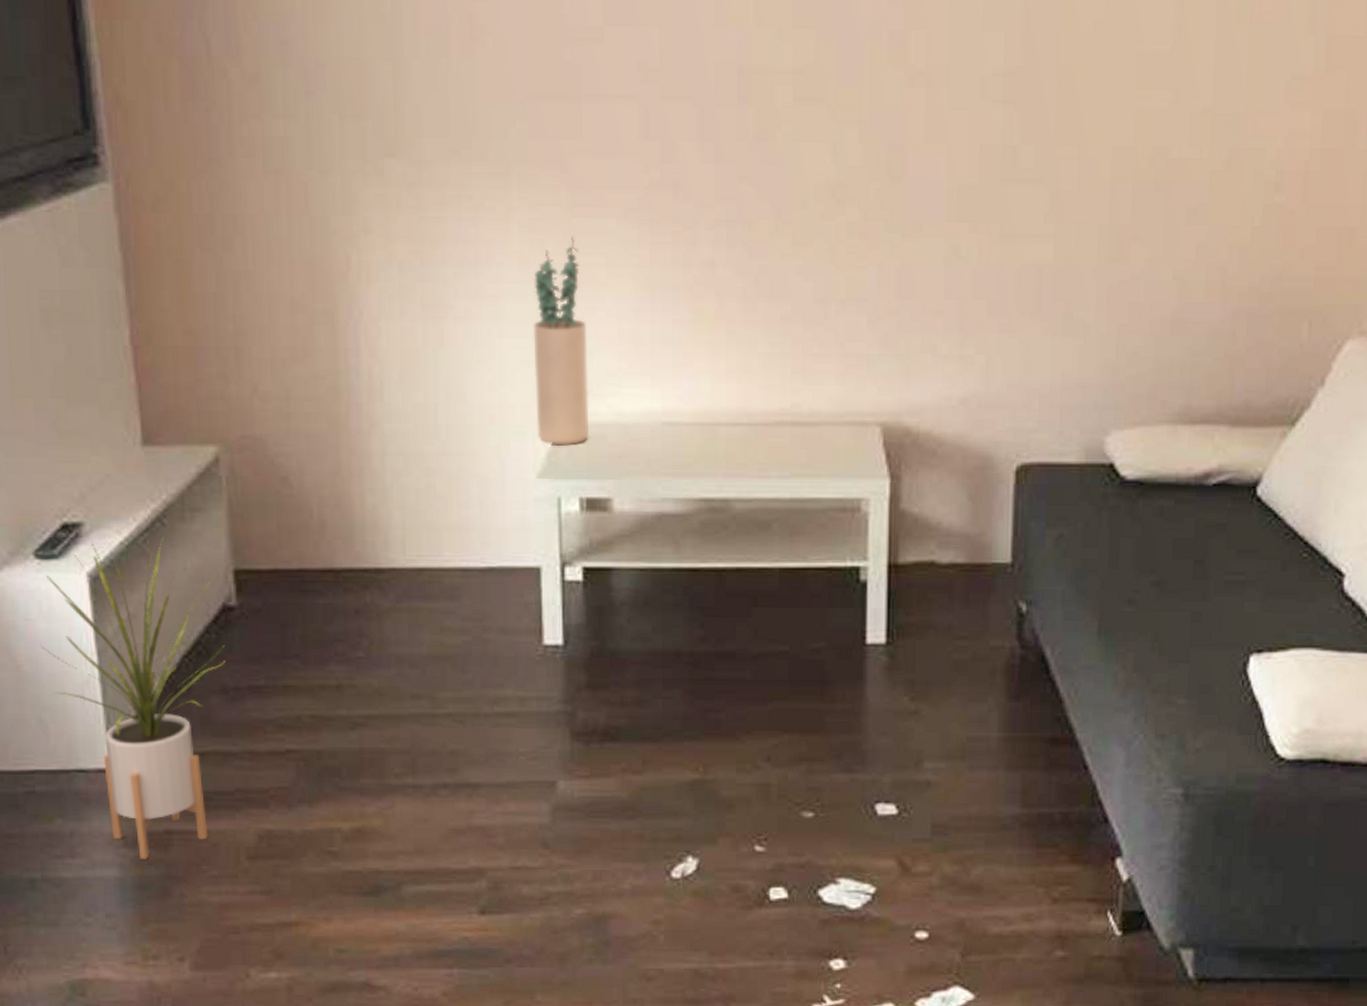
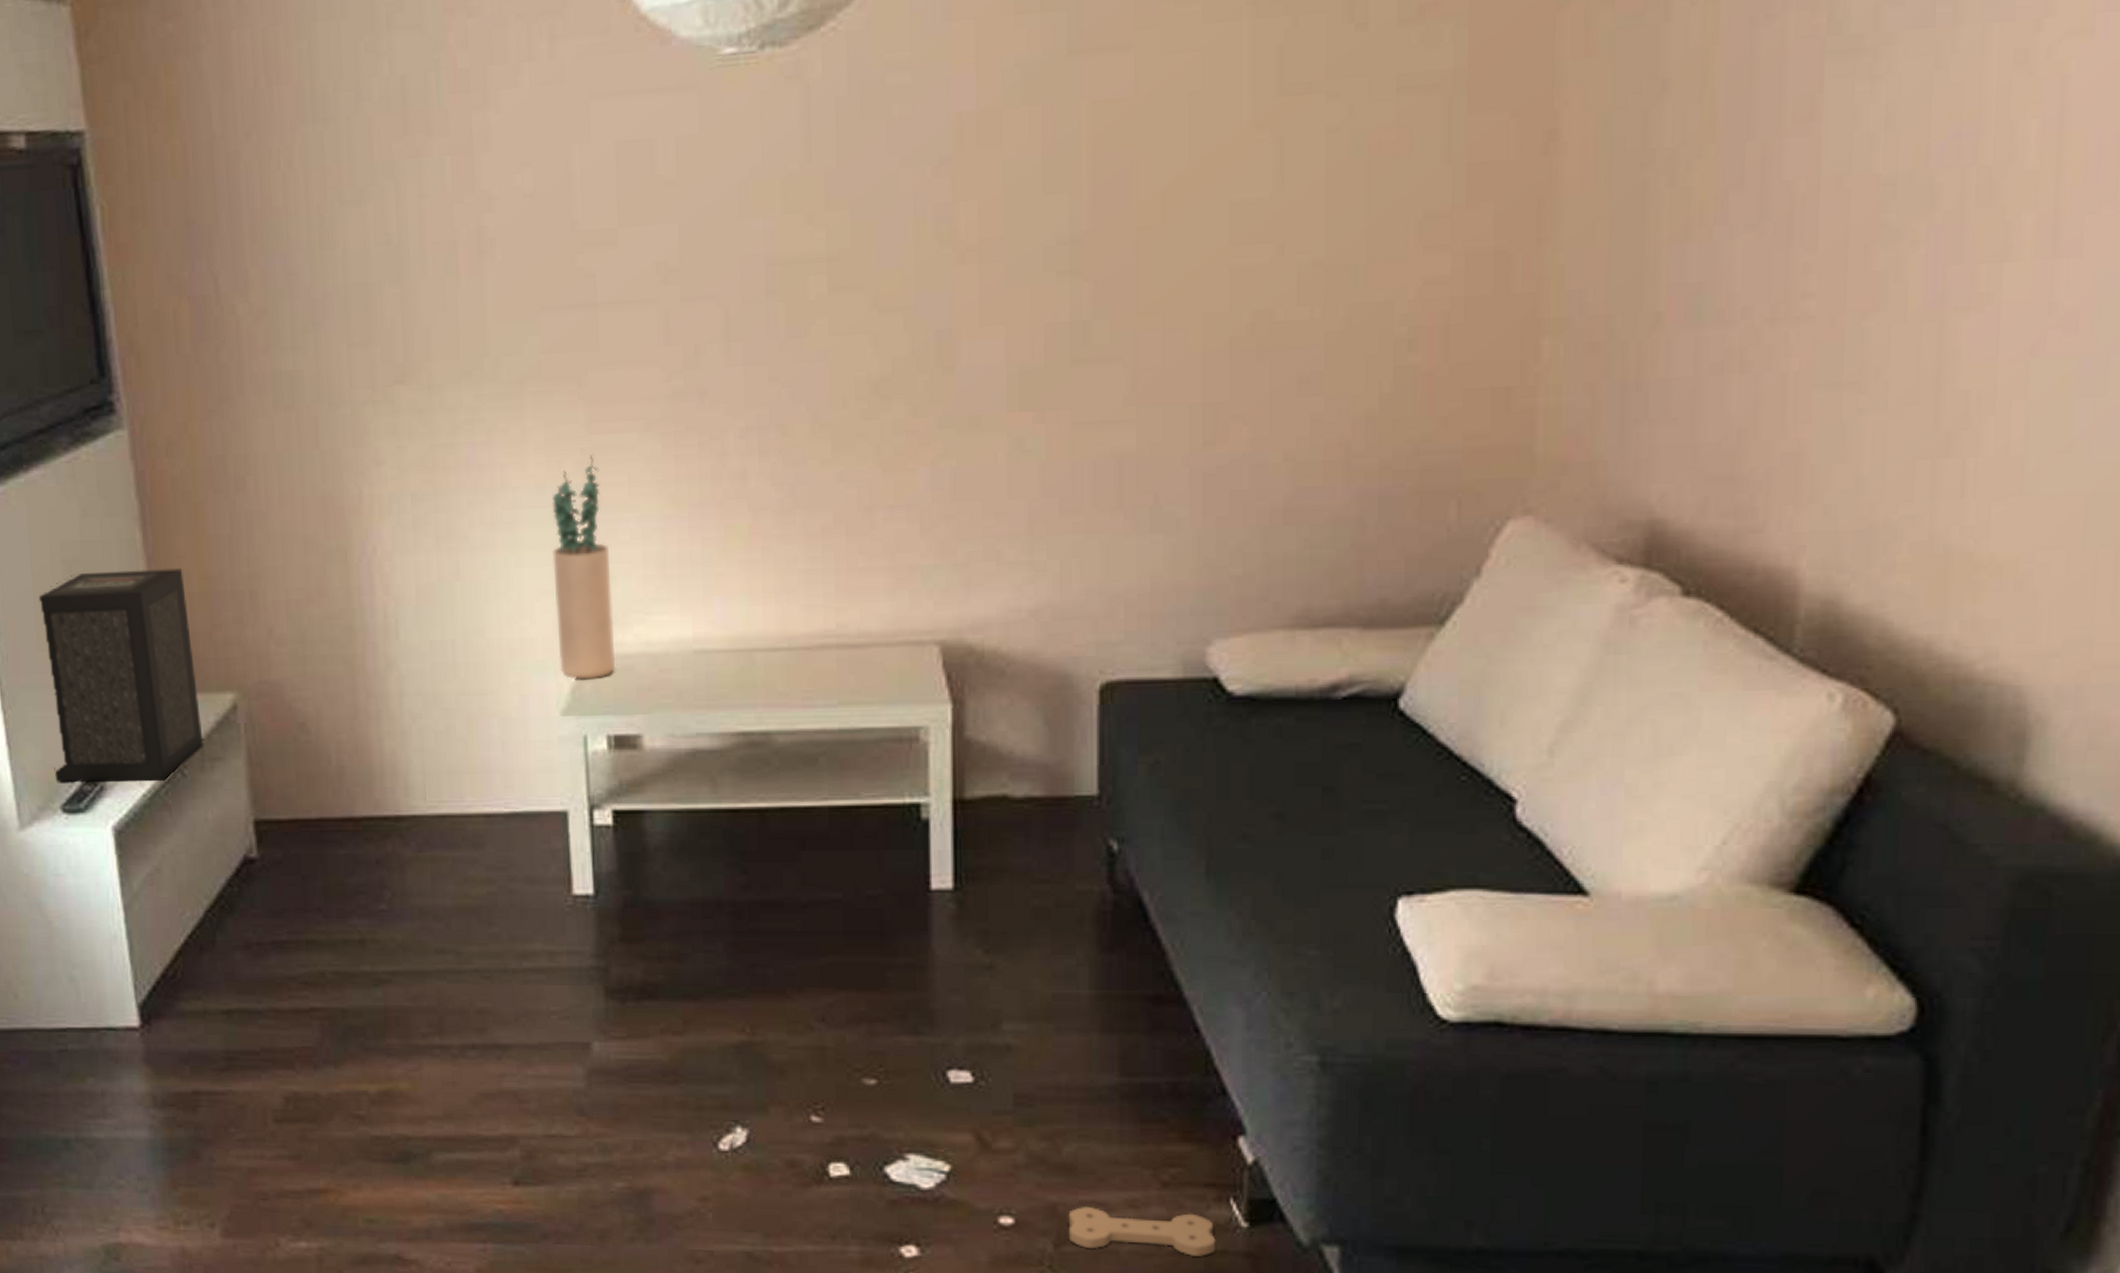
speaker: none [14,321,184,529] -> present [38,568,204,783]
house plant: present [39,536,225,860] -> none [68,787,248,1121]
dog toy: none [973,921,1095,962] -> present [1068,1207,1216,1257]

